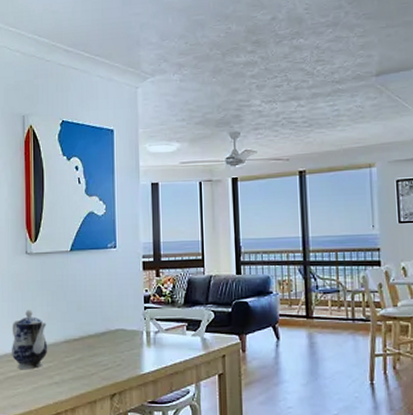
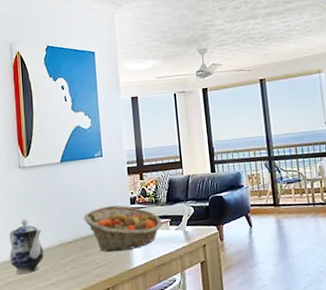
fruit basket: none [92,302,178,354] -> present [83,205,162,252]

